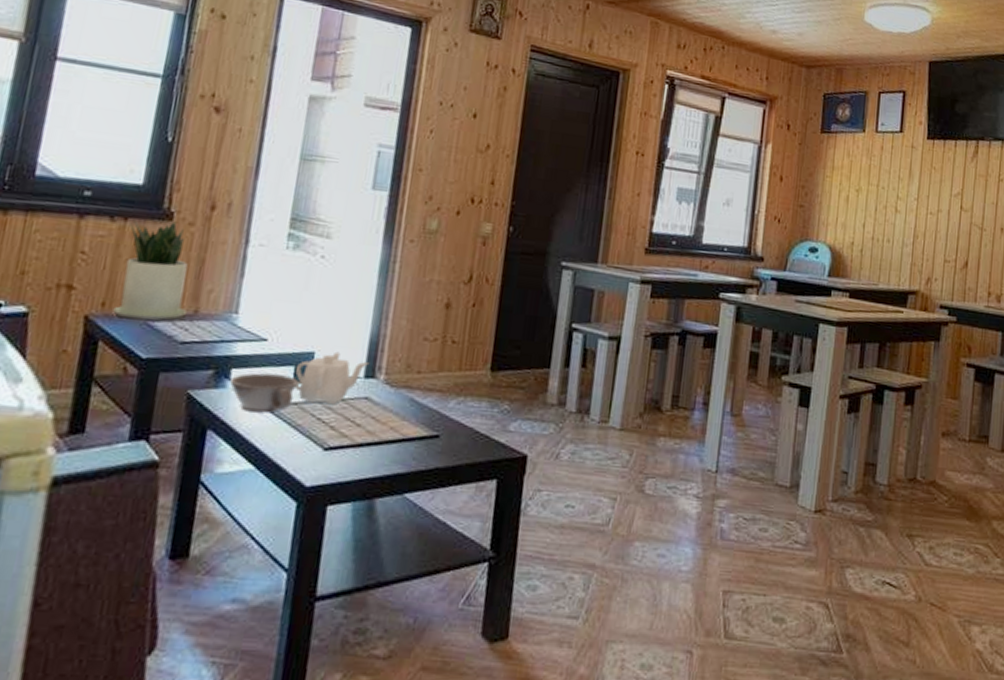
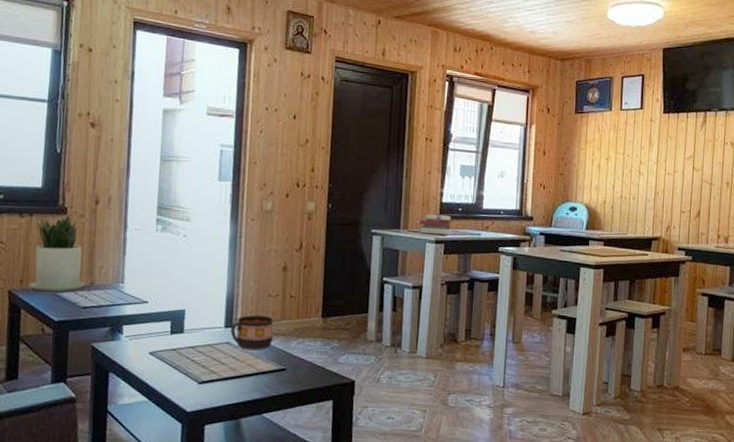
cup: present [230,373,298,413] -> none [123,328,174,358]
teapot: present [295,351,370,405] -> none [172,308,228,350]
cup: none [371,363,428,410] -> present [231,315,274,350]
books: none [617,245,663,276] -> present [415,213,452,237]

